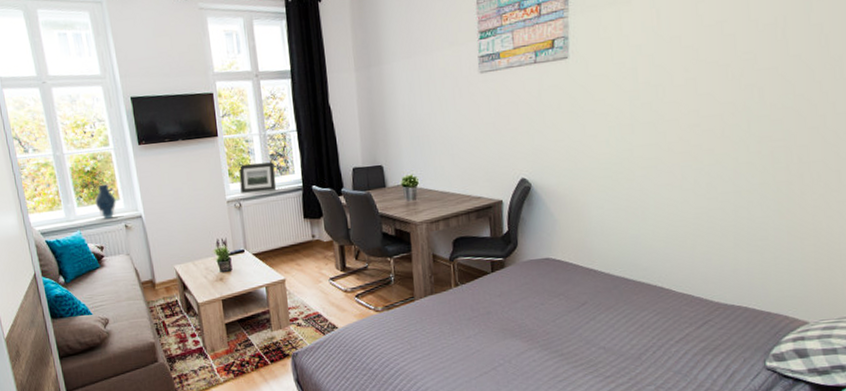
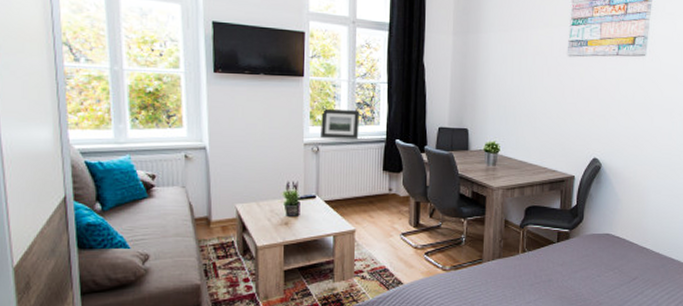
vase: present [95,184,116,219] -> none [153,108,178,146]

